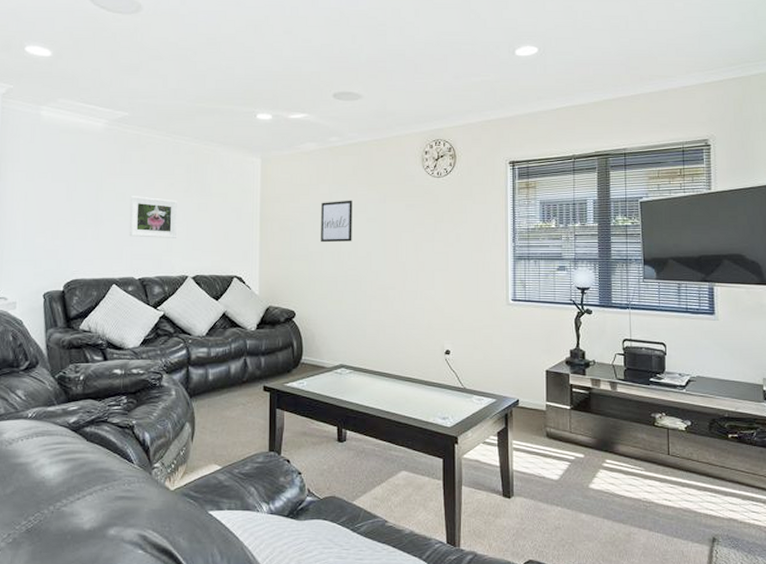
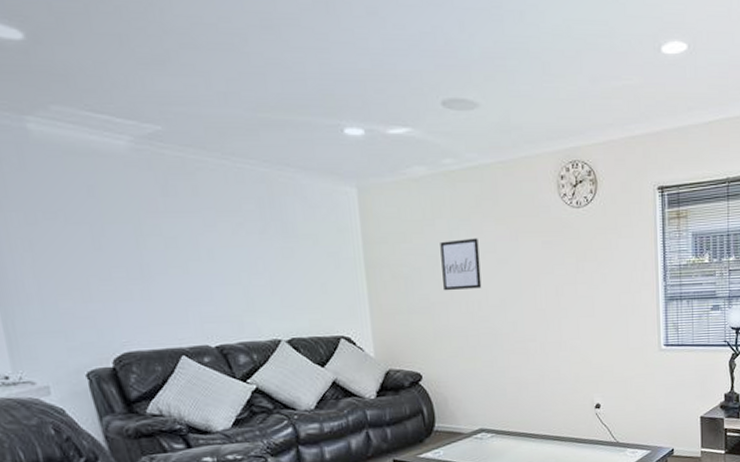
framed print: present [129,196,177,238] -> none [185,241,258,295]

